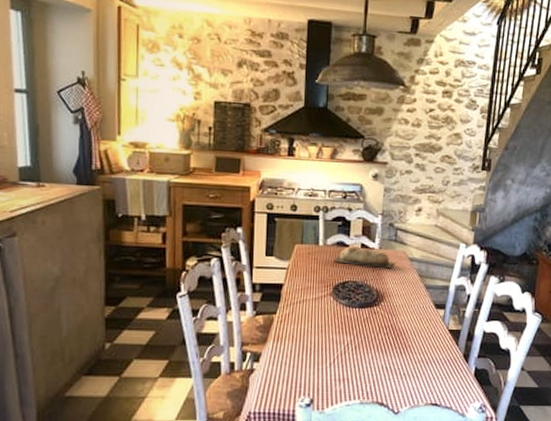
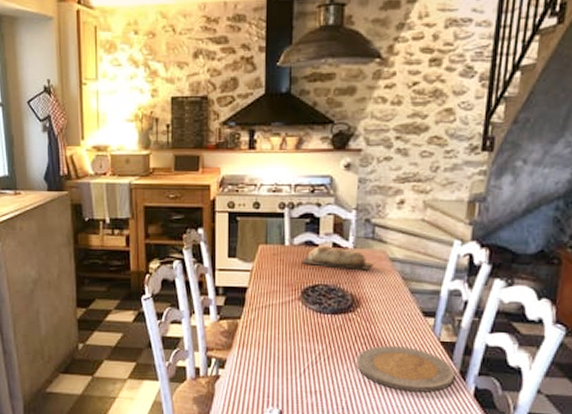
plate: none [380,335,460,374] -> present [357,346,455,392]

